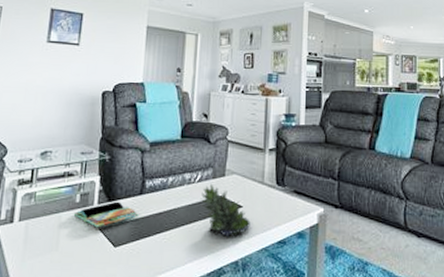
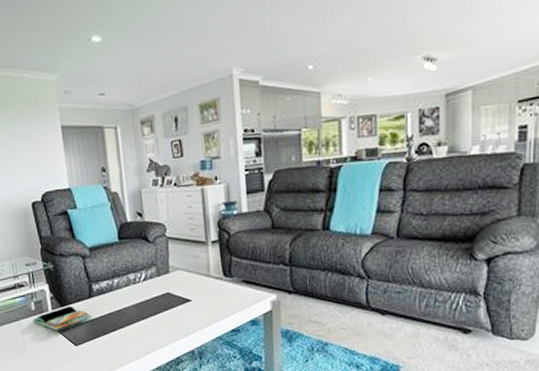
succulent plant: present [200,183,250,237] -> none [148,281,202,330]

